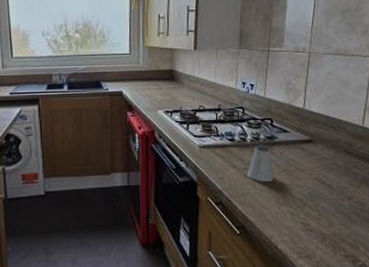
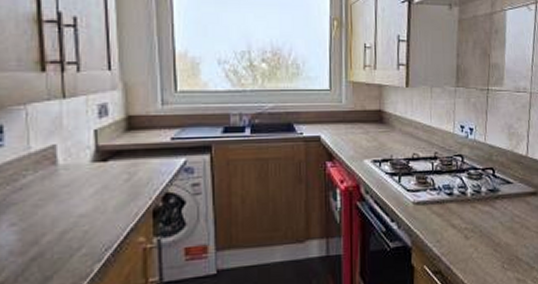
saltshaker: present [247,144,274,182] -> none [469,198,498,244]

